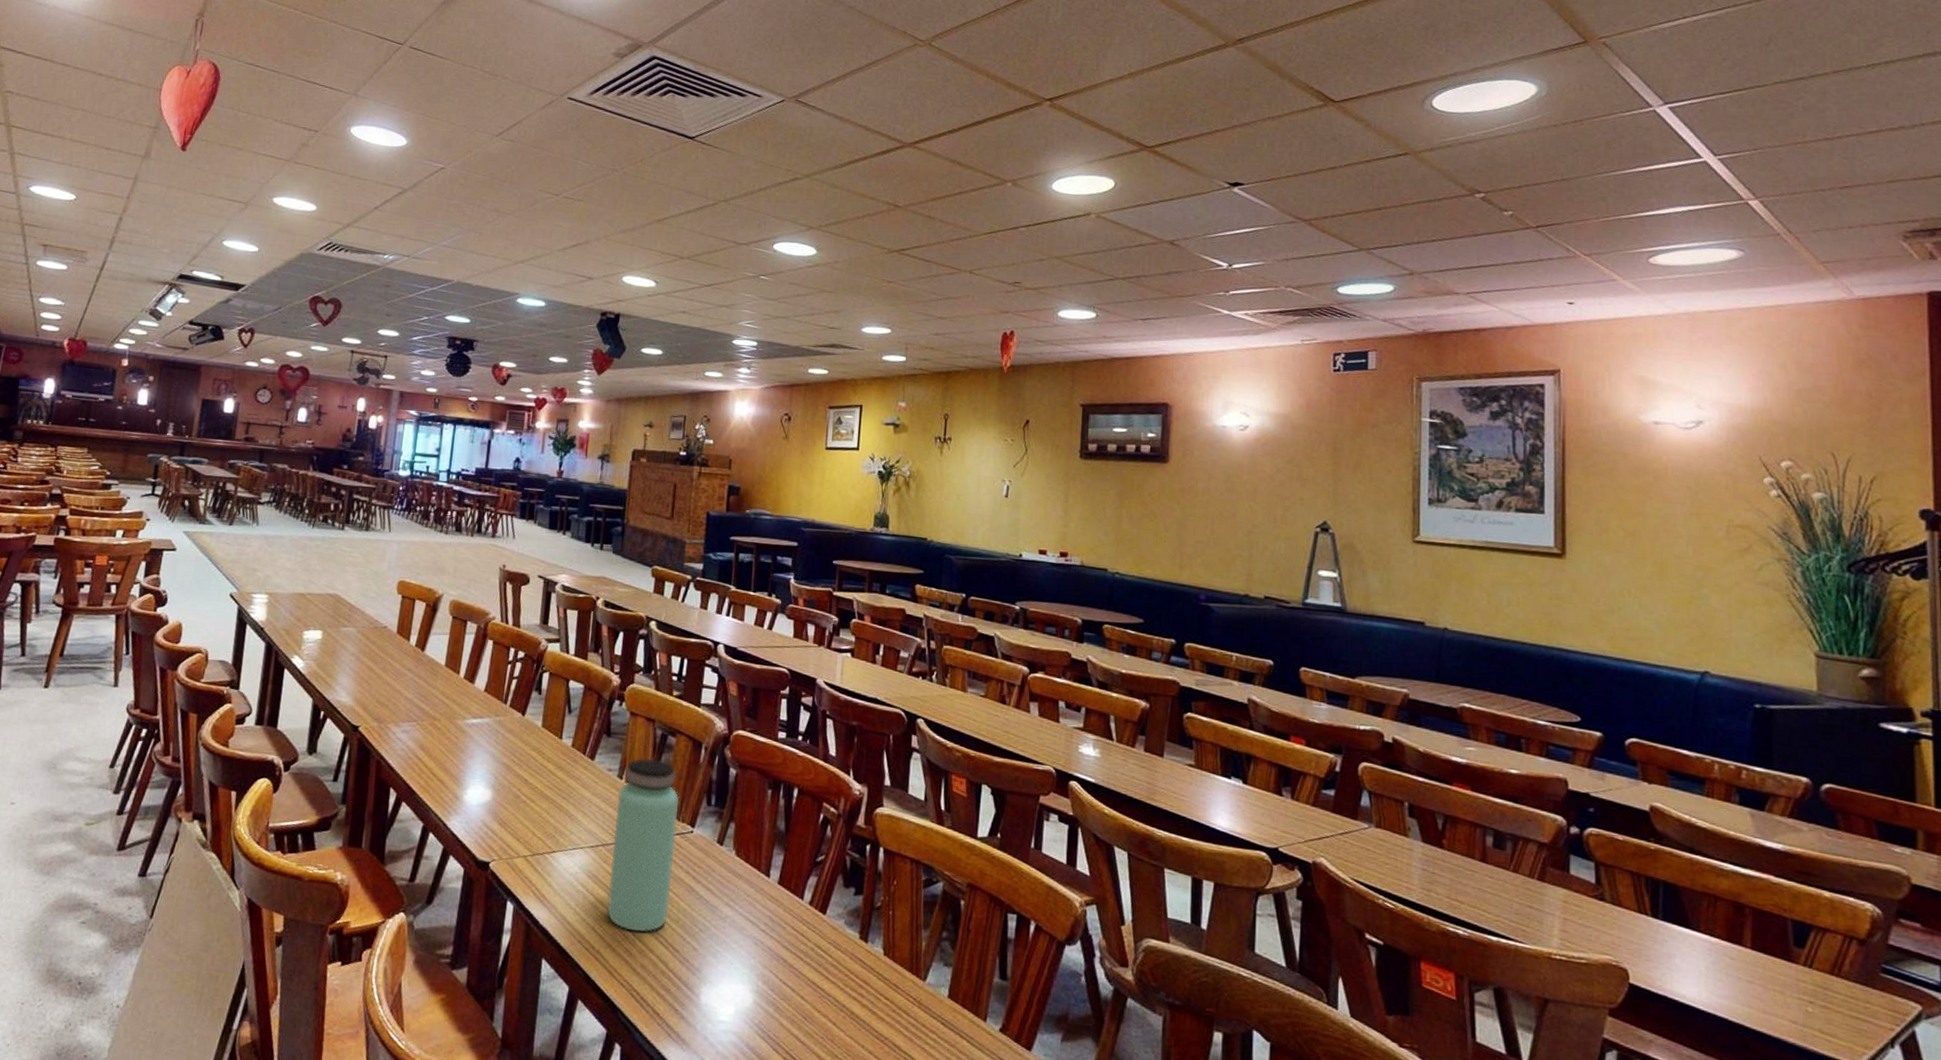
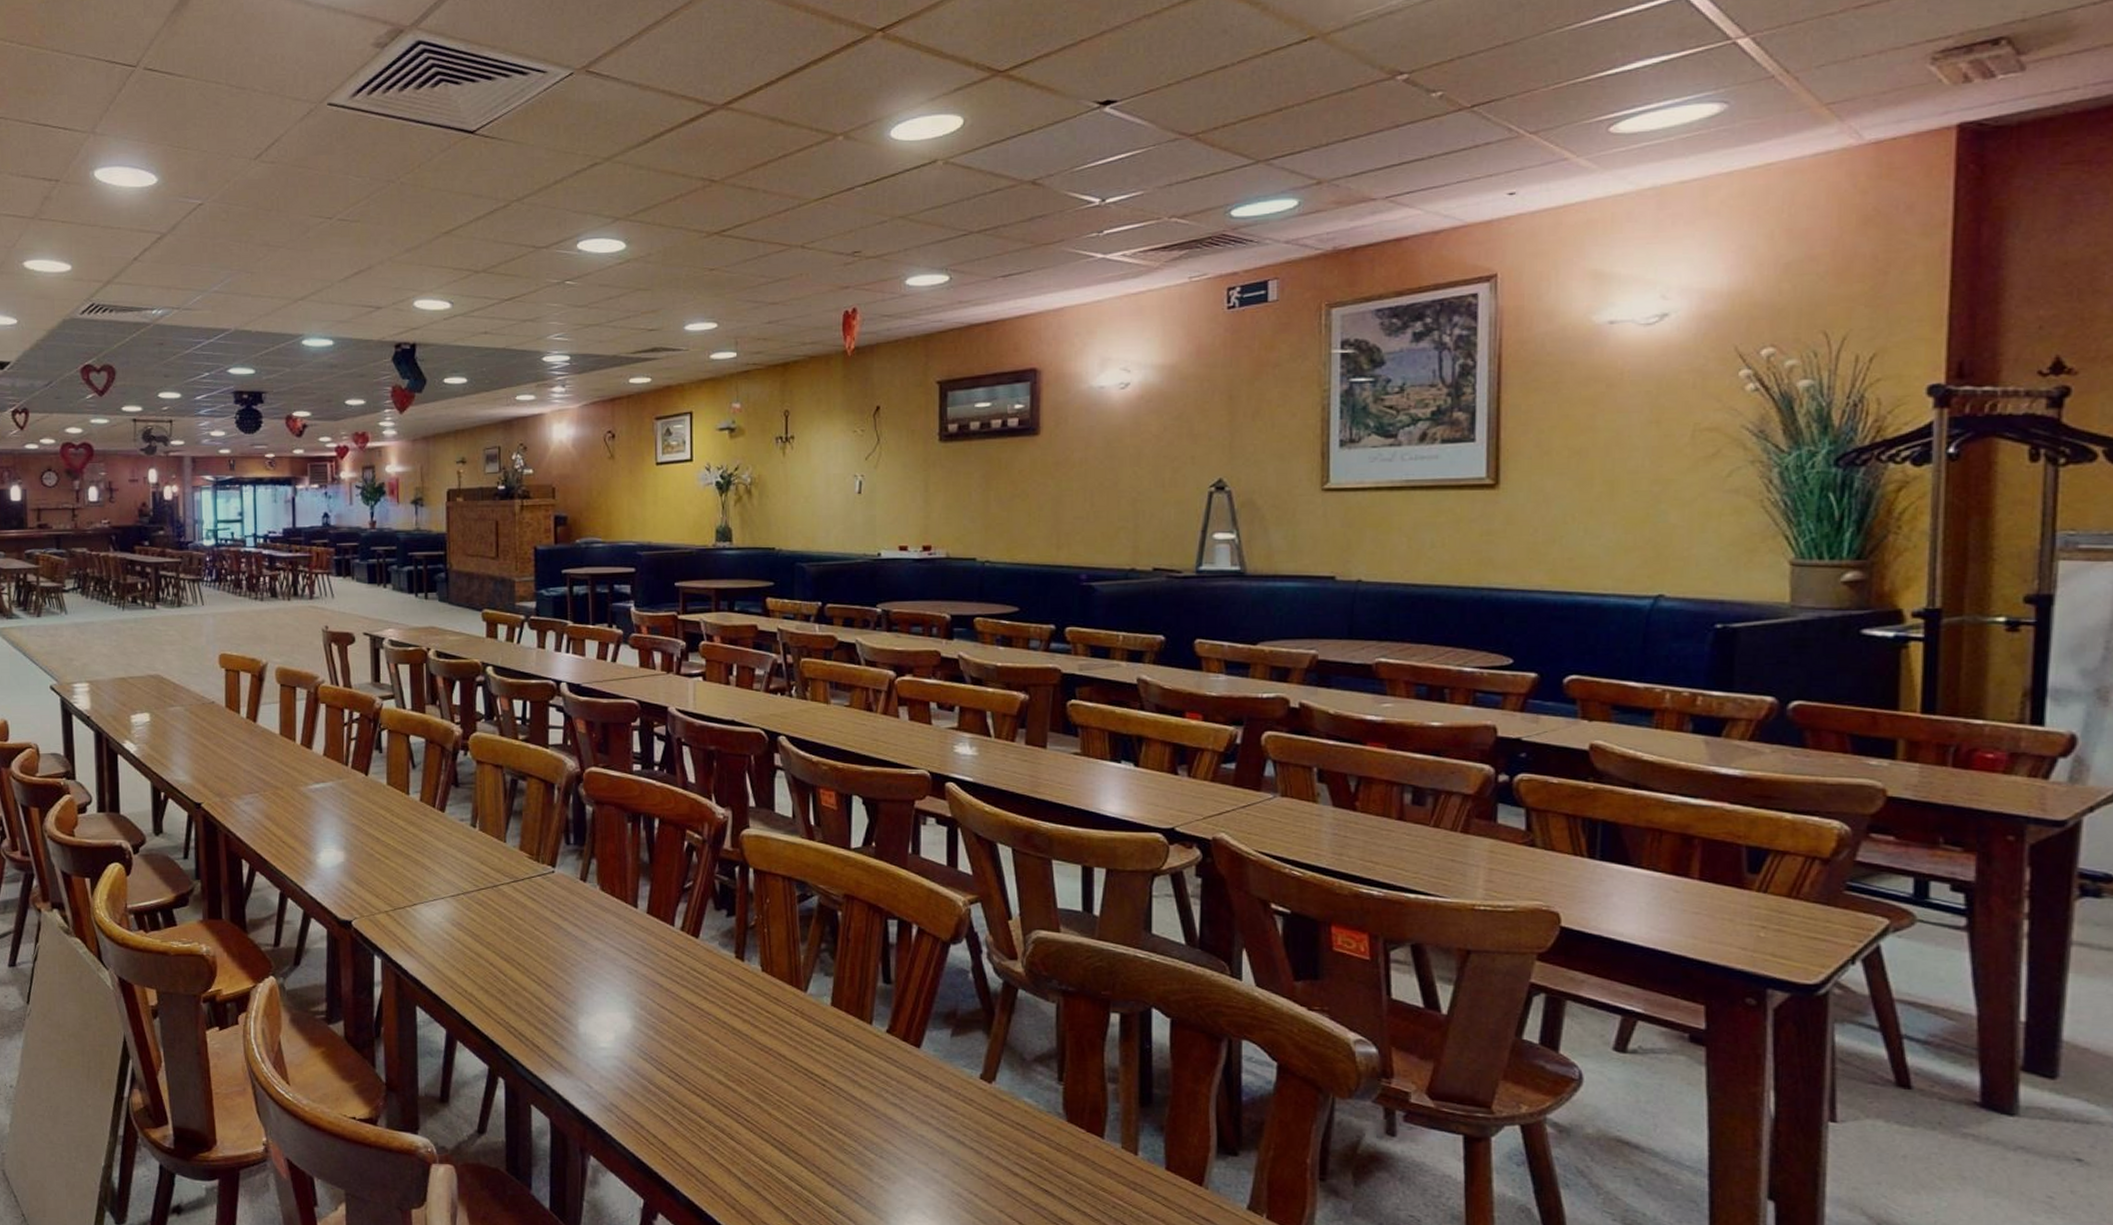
bottle: present [607,758,680,932] -> none [473,804,538,972]

